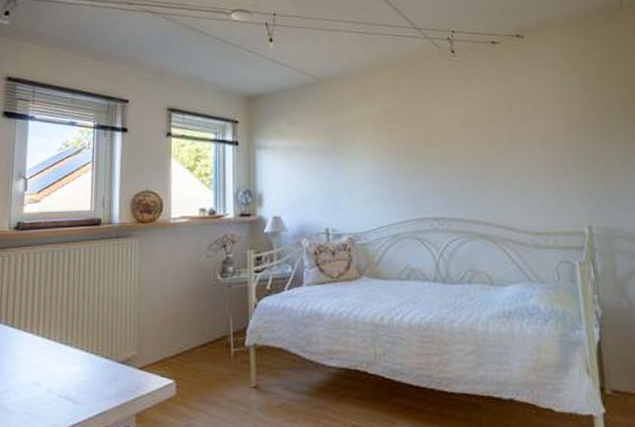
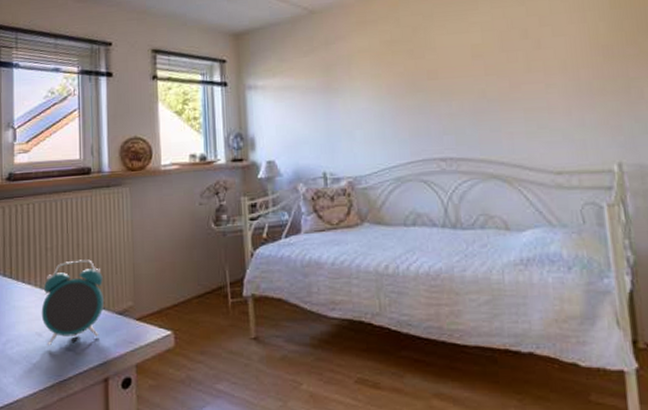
alarm clock: none [41,309,107,396] -> present [41,259,104,346]

